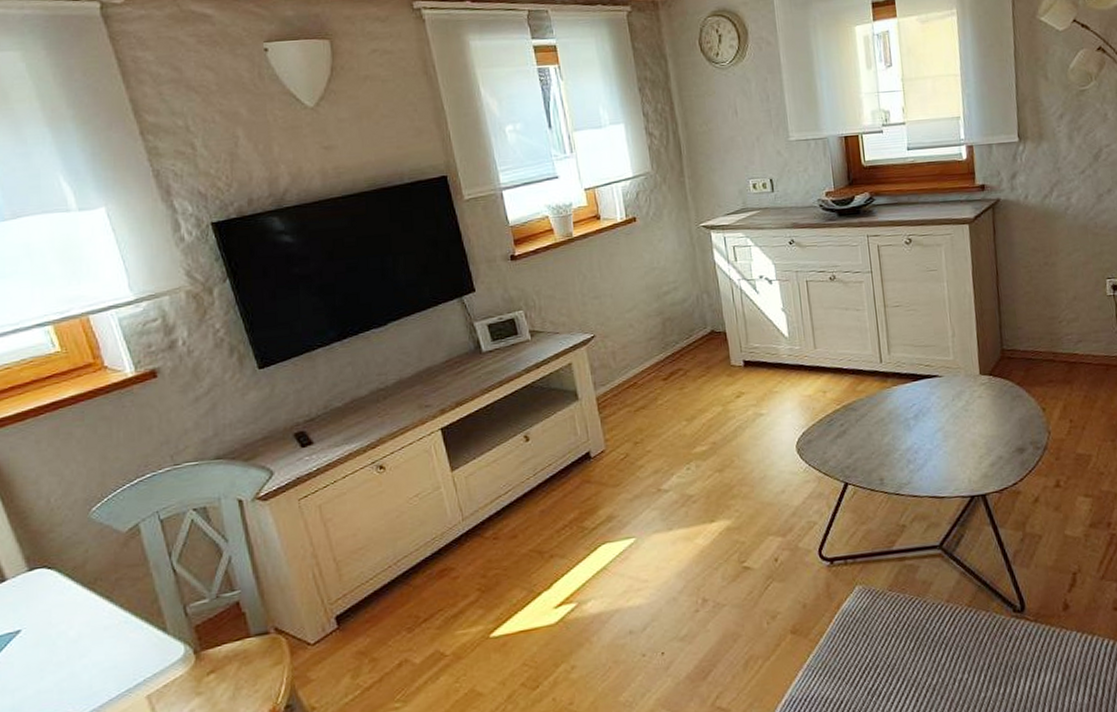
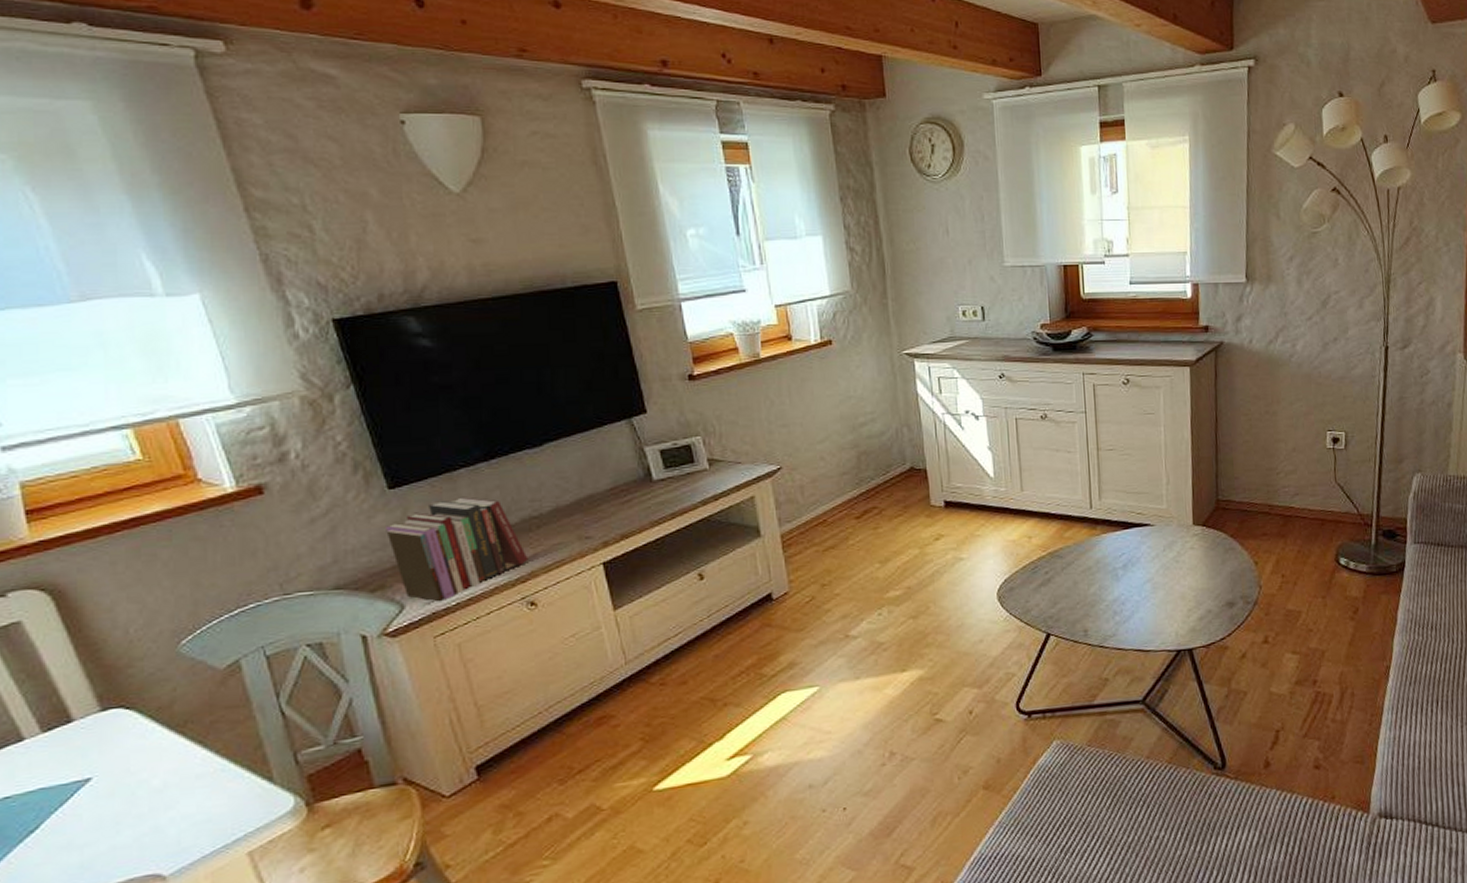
books: none [257,373,377,469] -> present [386,496,529,603]

